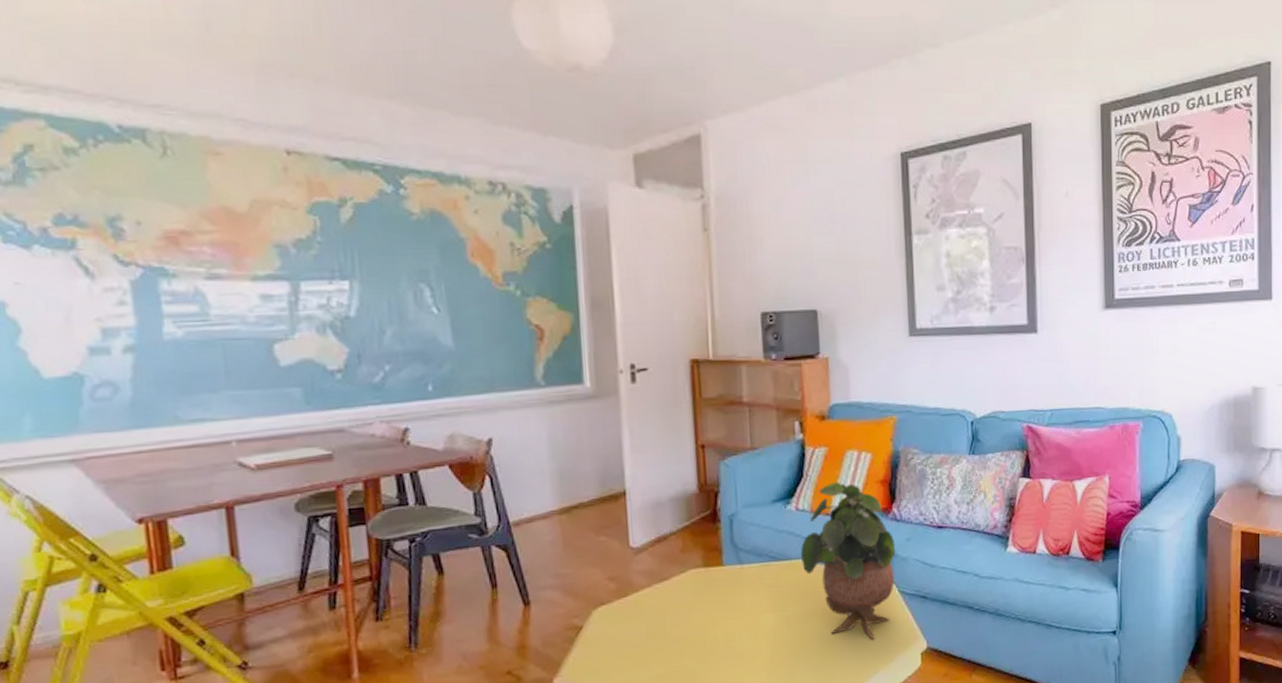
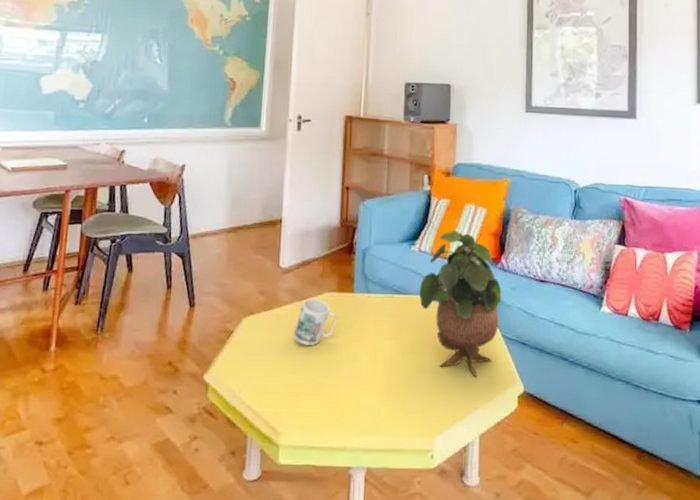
mug: none [656,577,707,631] -> present [293,298,337,345]

